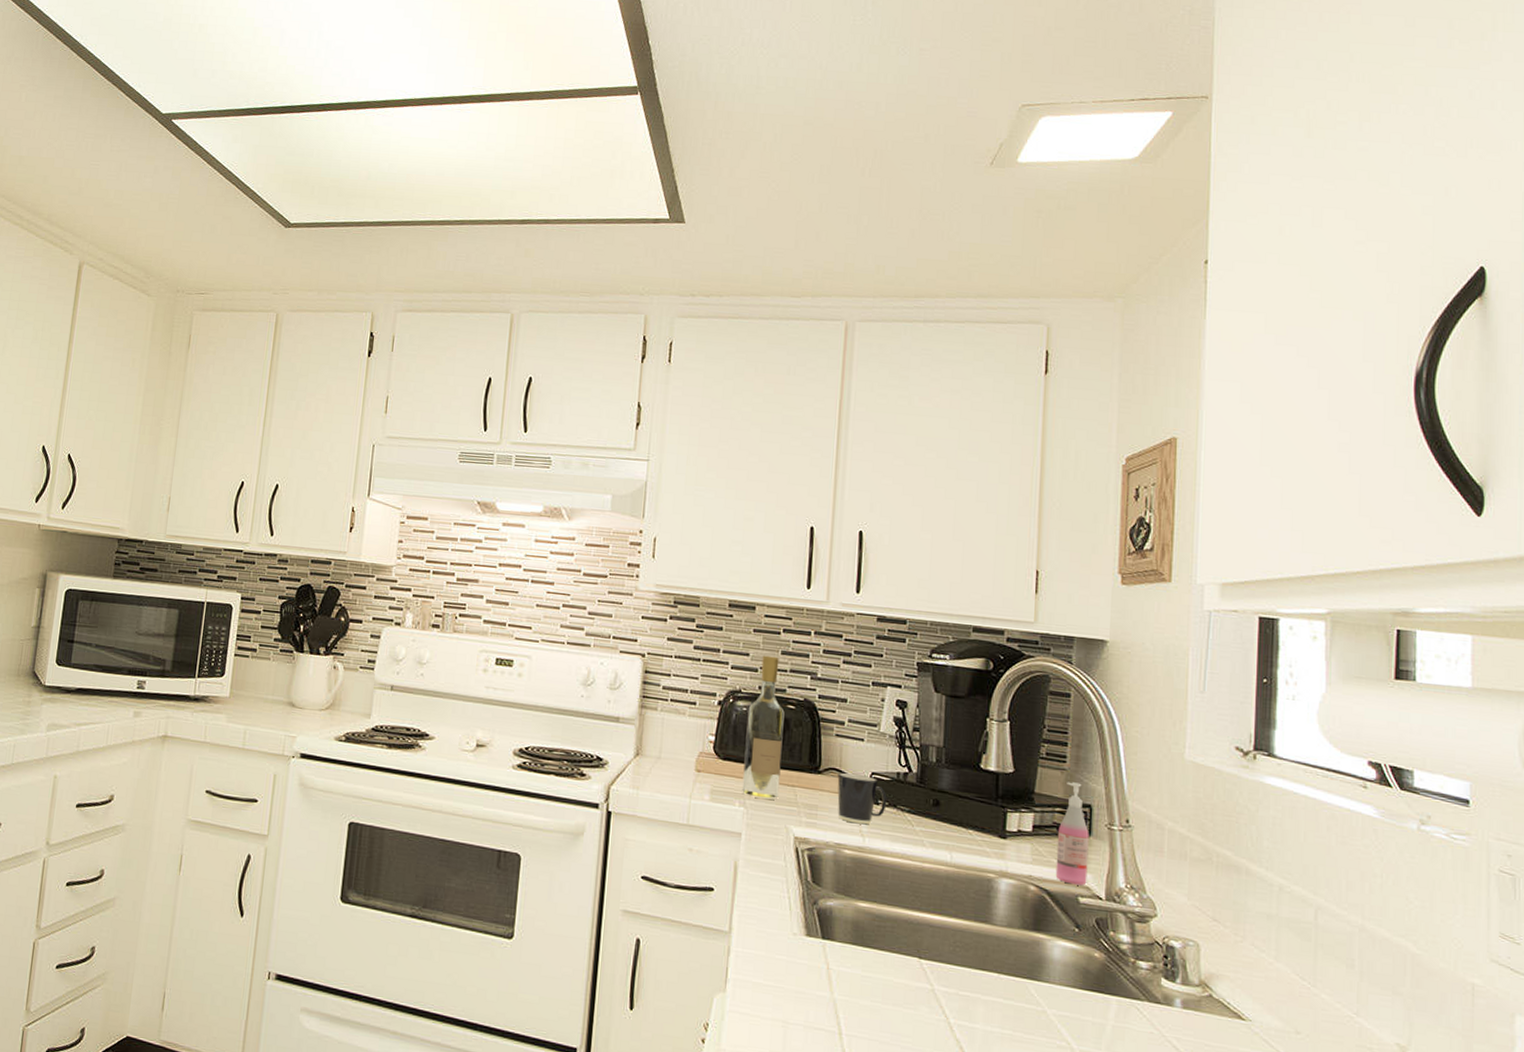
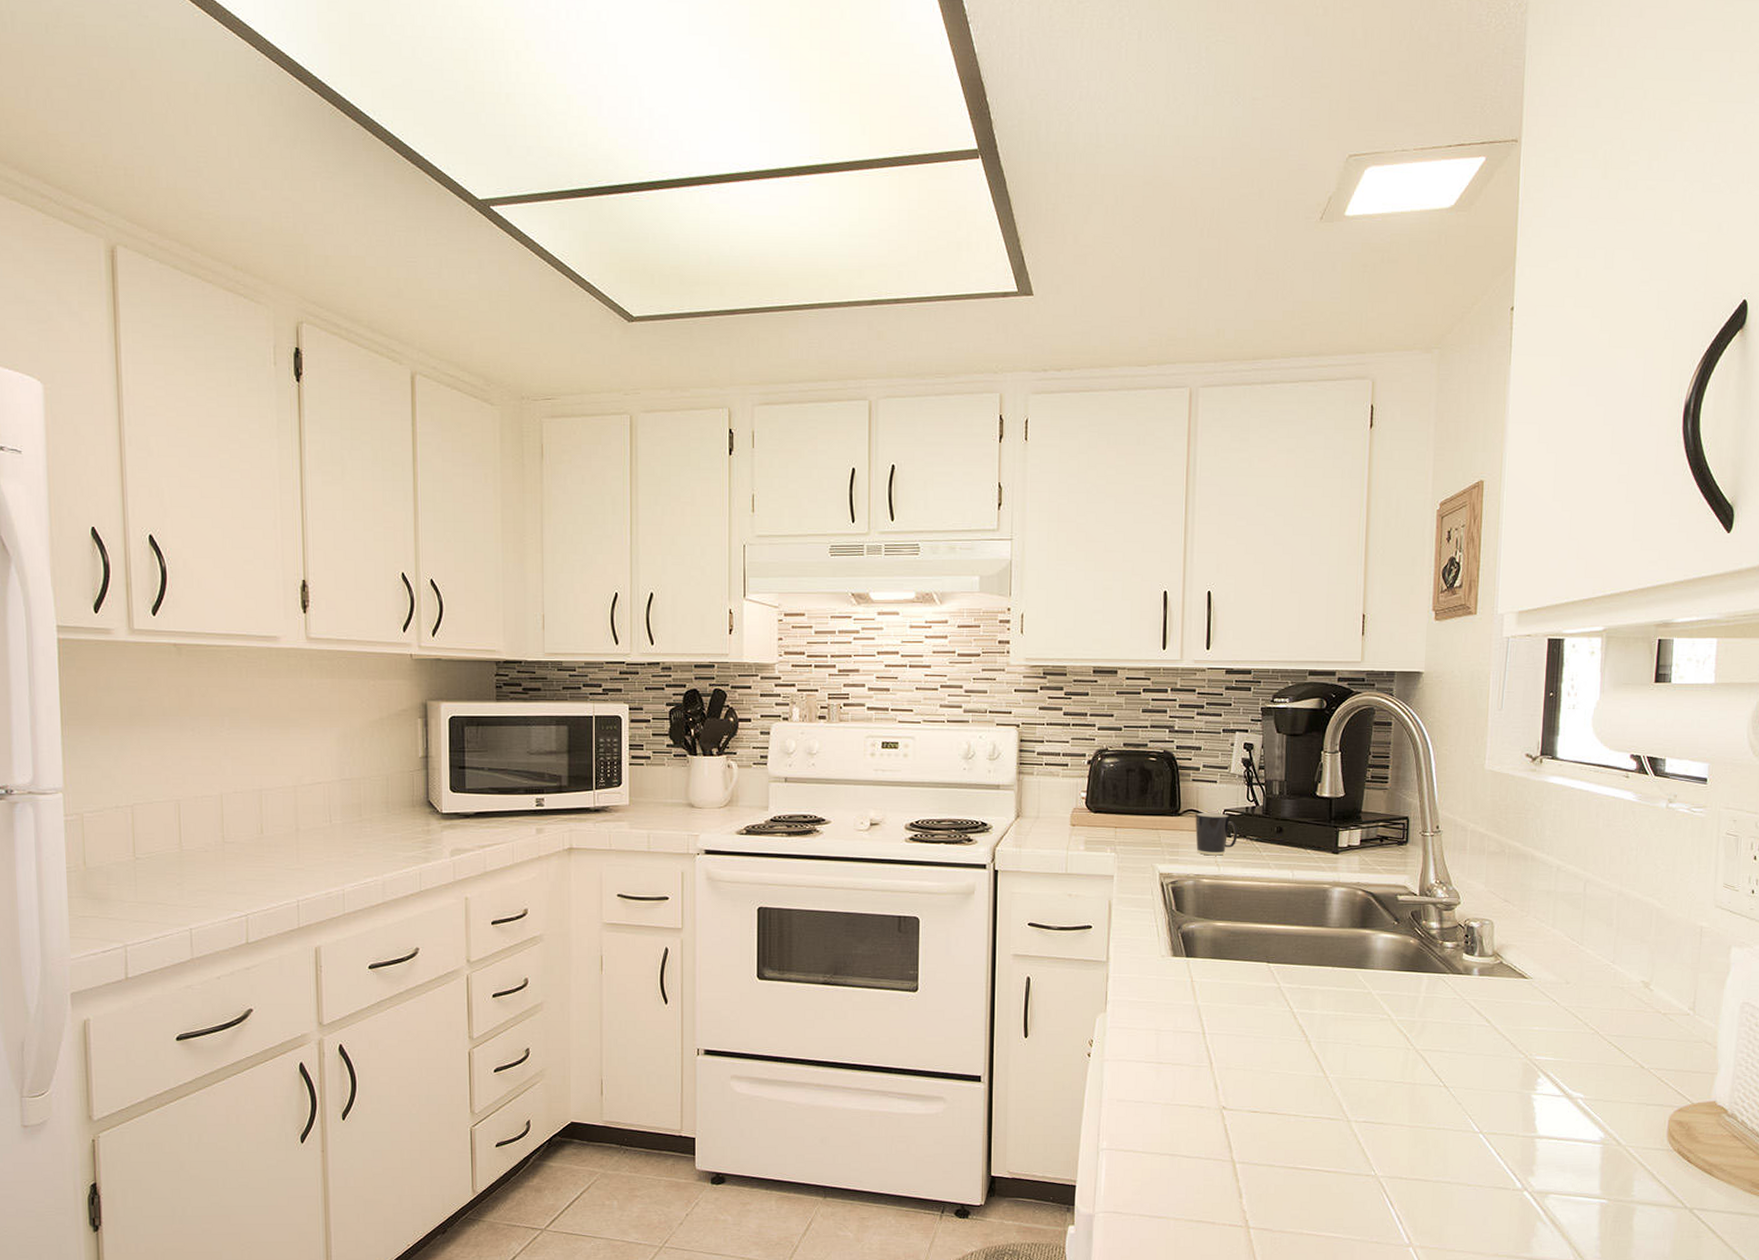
bottle: present [742,655,785,800] -> none [1112,715,1147,844]
soap dispenser: present [1055,781,1089,886] -> none [1379,799,1407,886]

